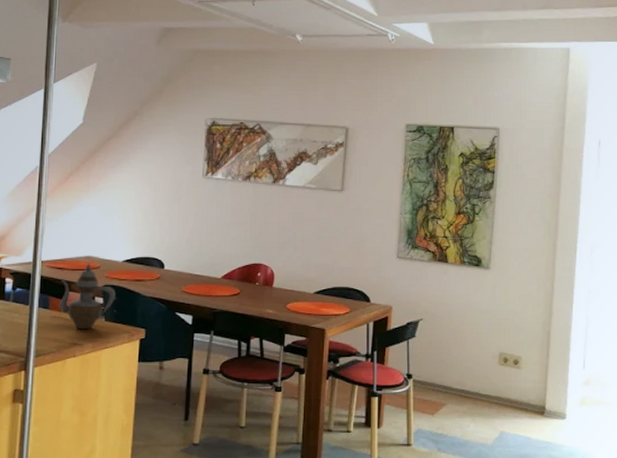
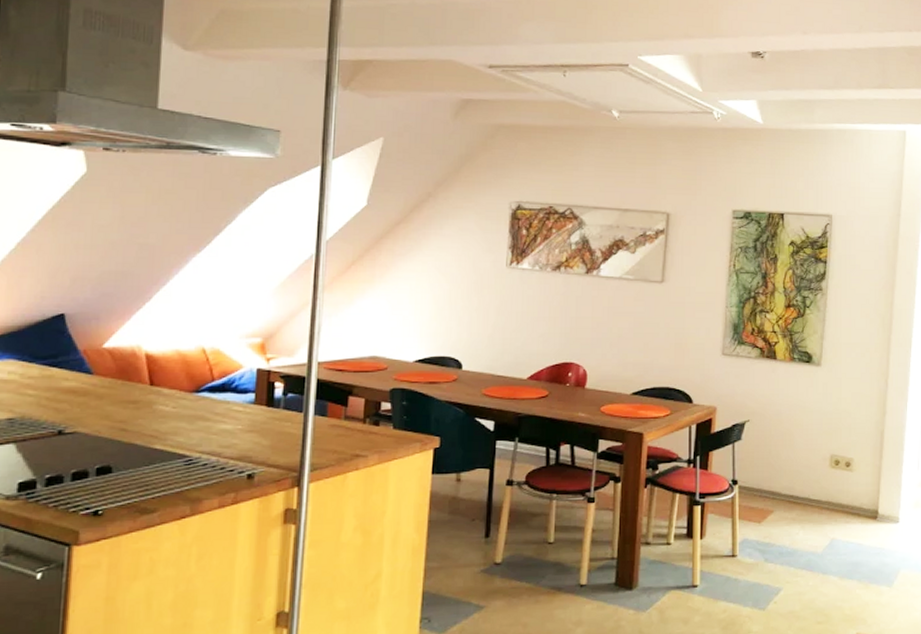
teapot: present [59,263,116,330] -> none [338,364,406,439]

